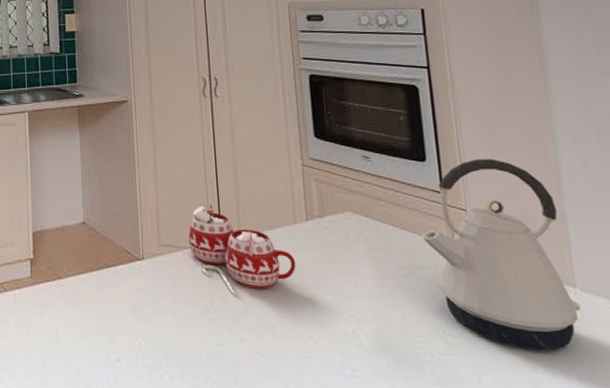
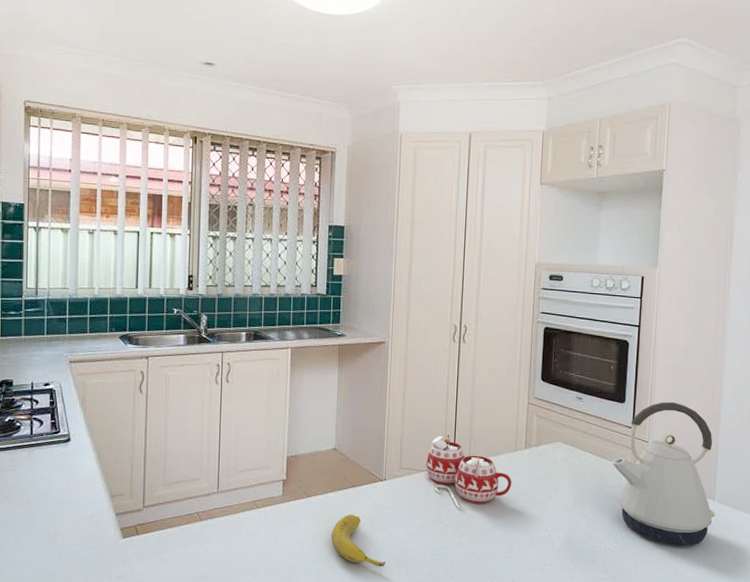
banana: none [88,299,155,366] -> present [331,514,387,567]

